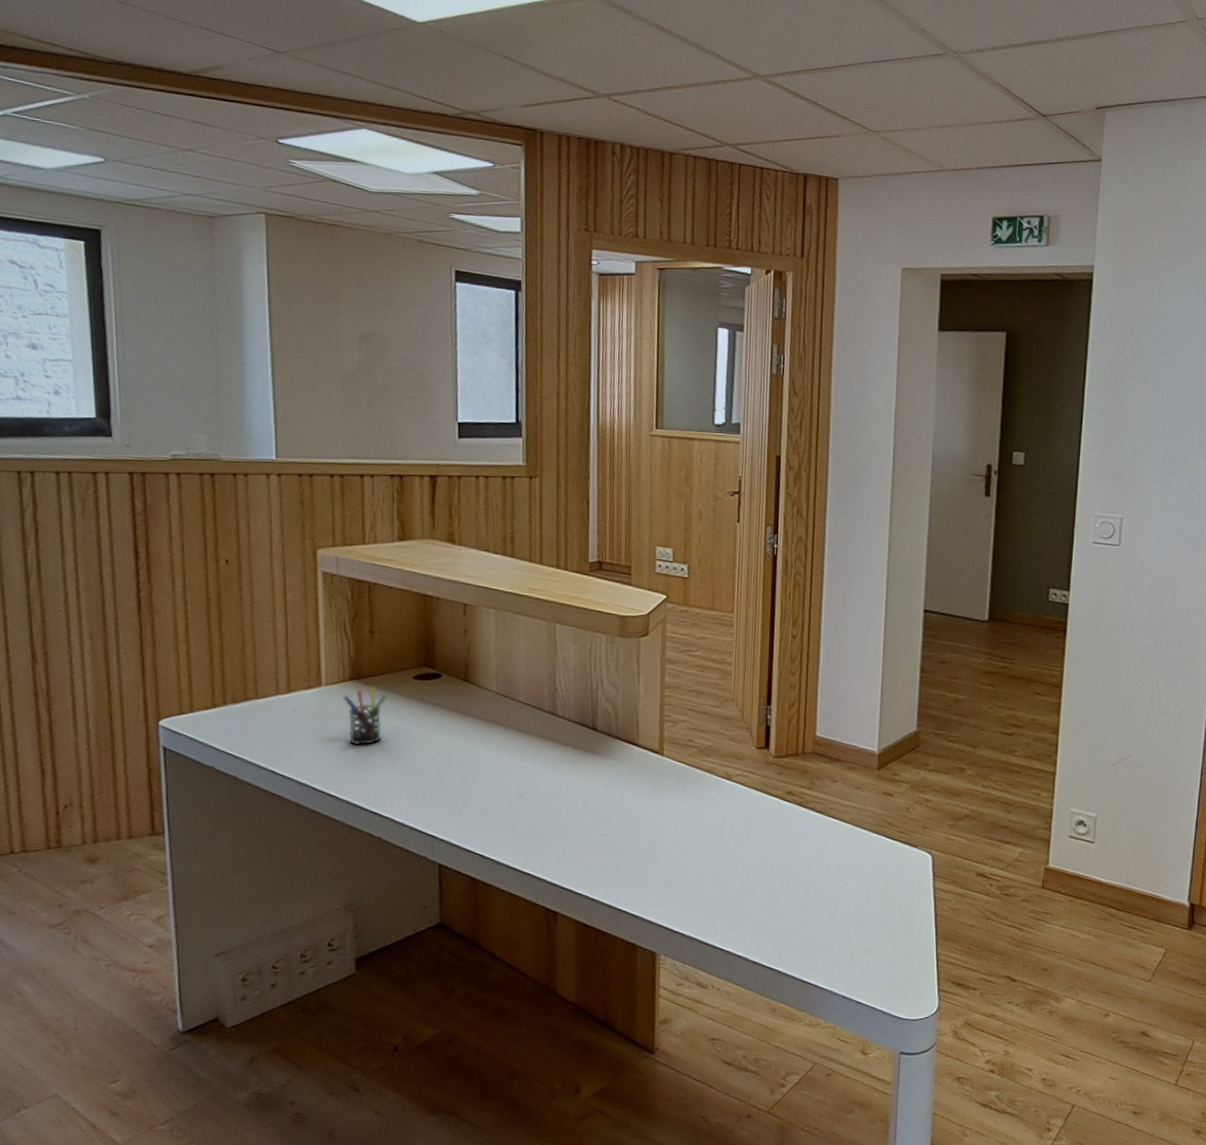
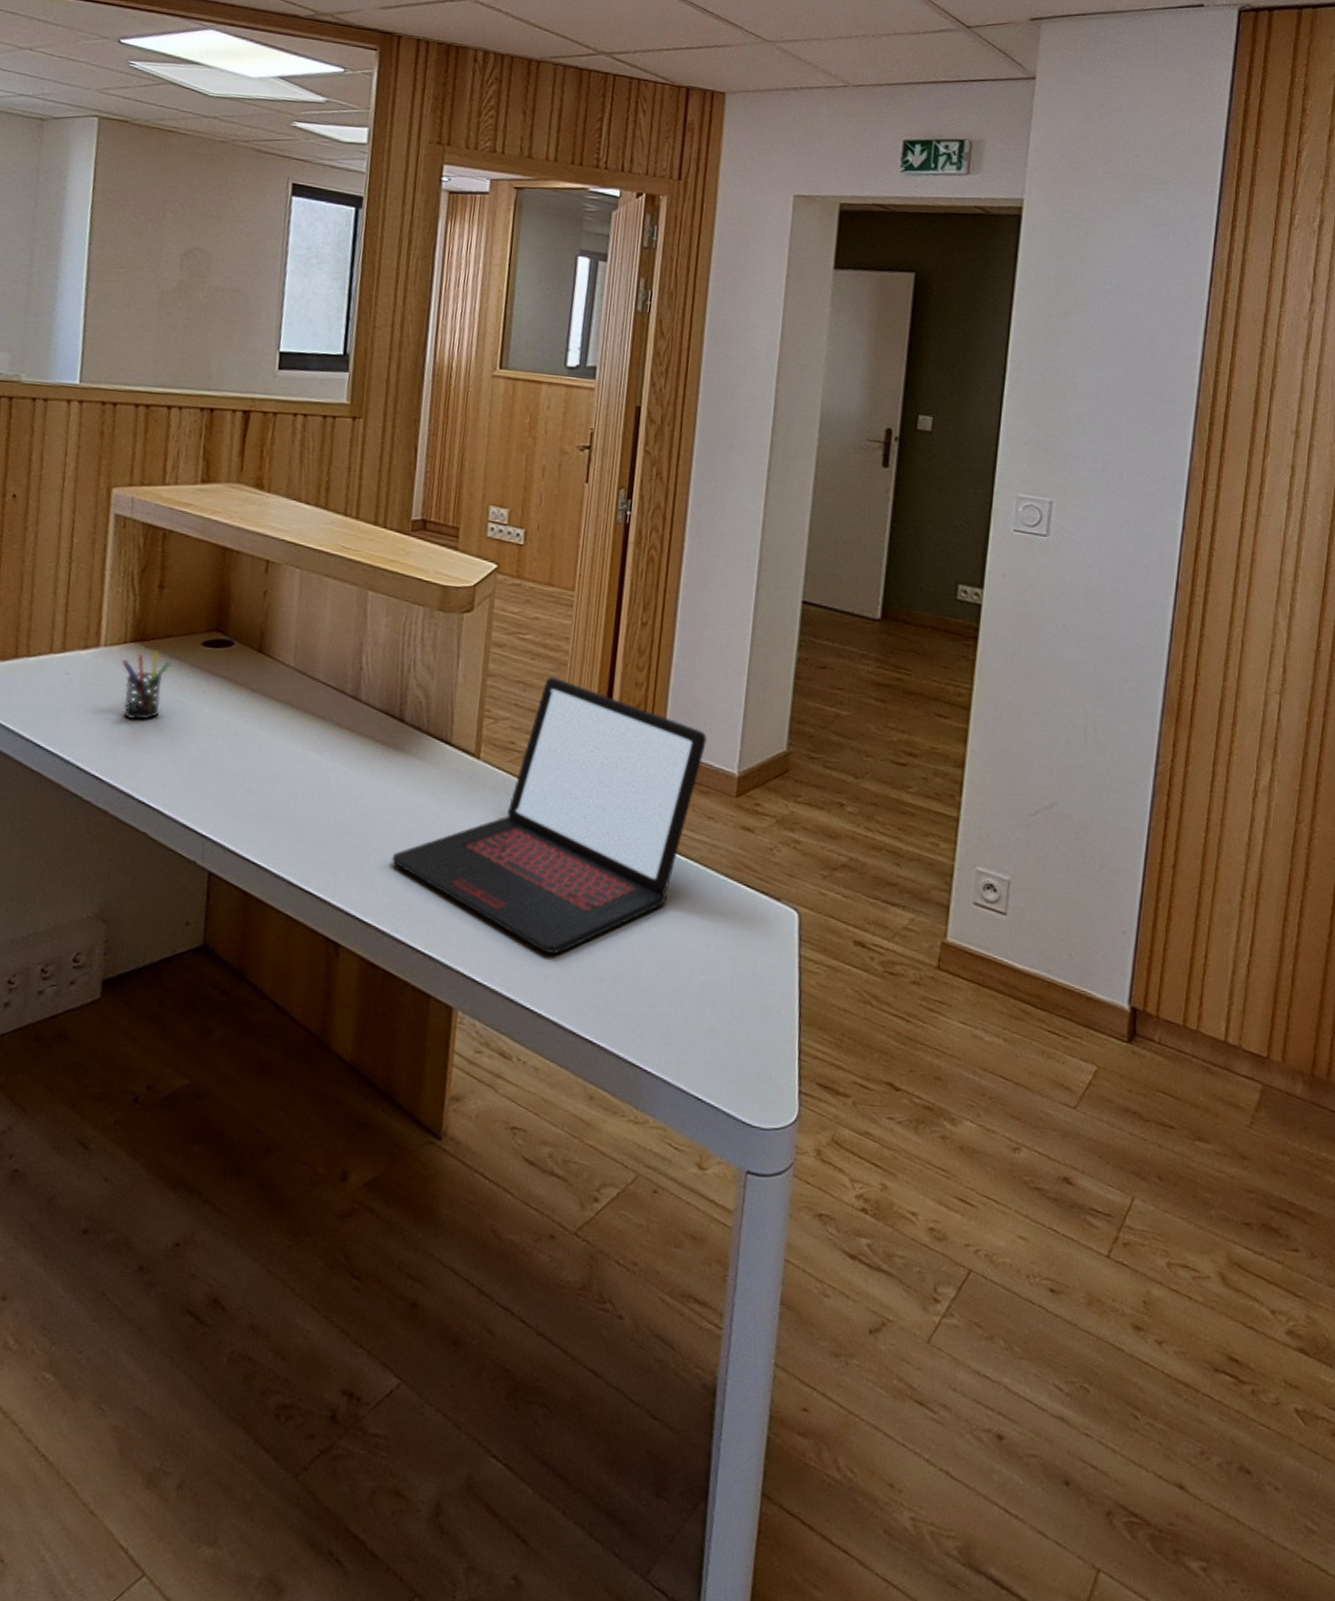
laptop: none [595,684,851,904] -> present [391,676,707,954]

